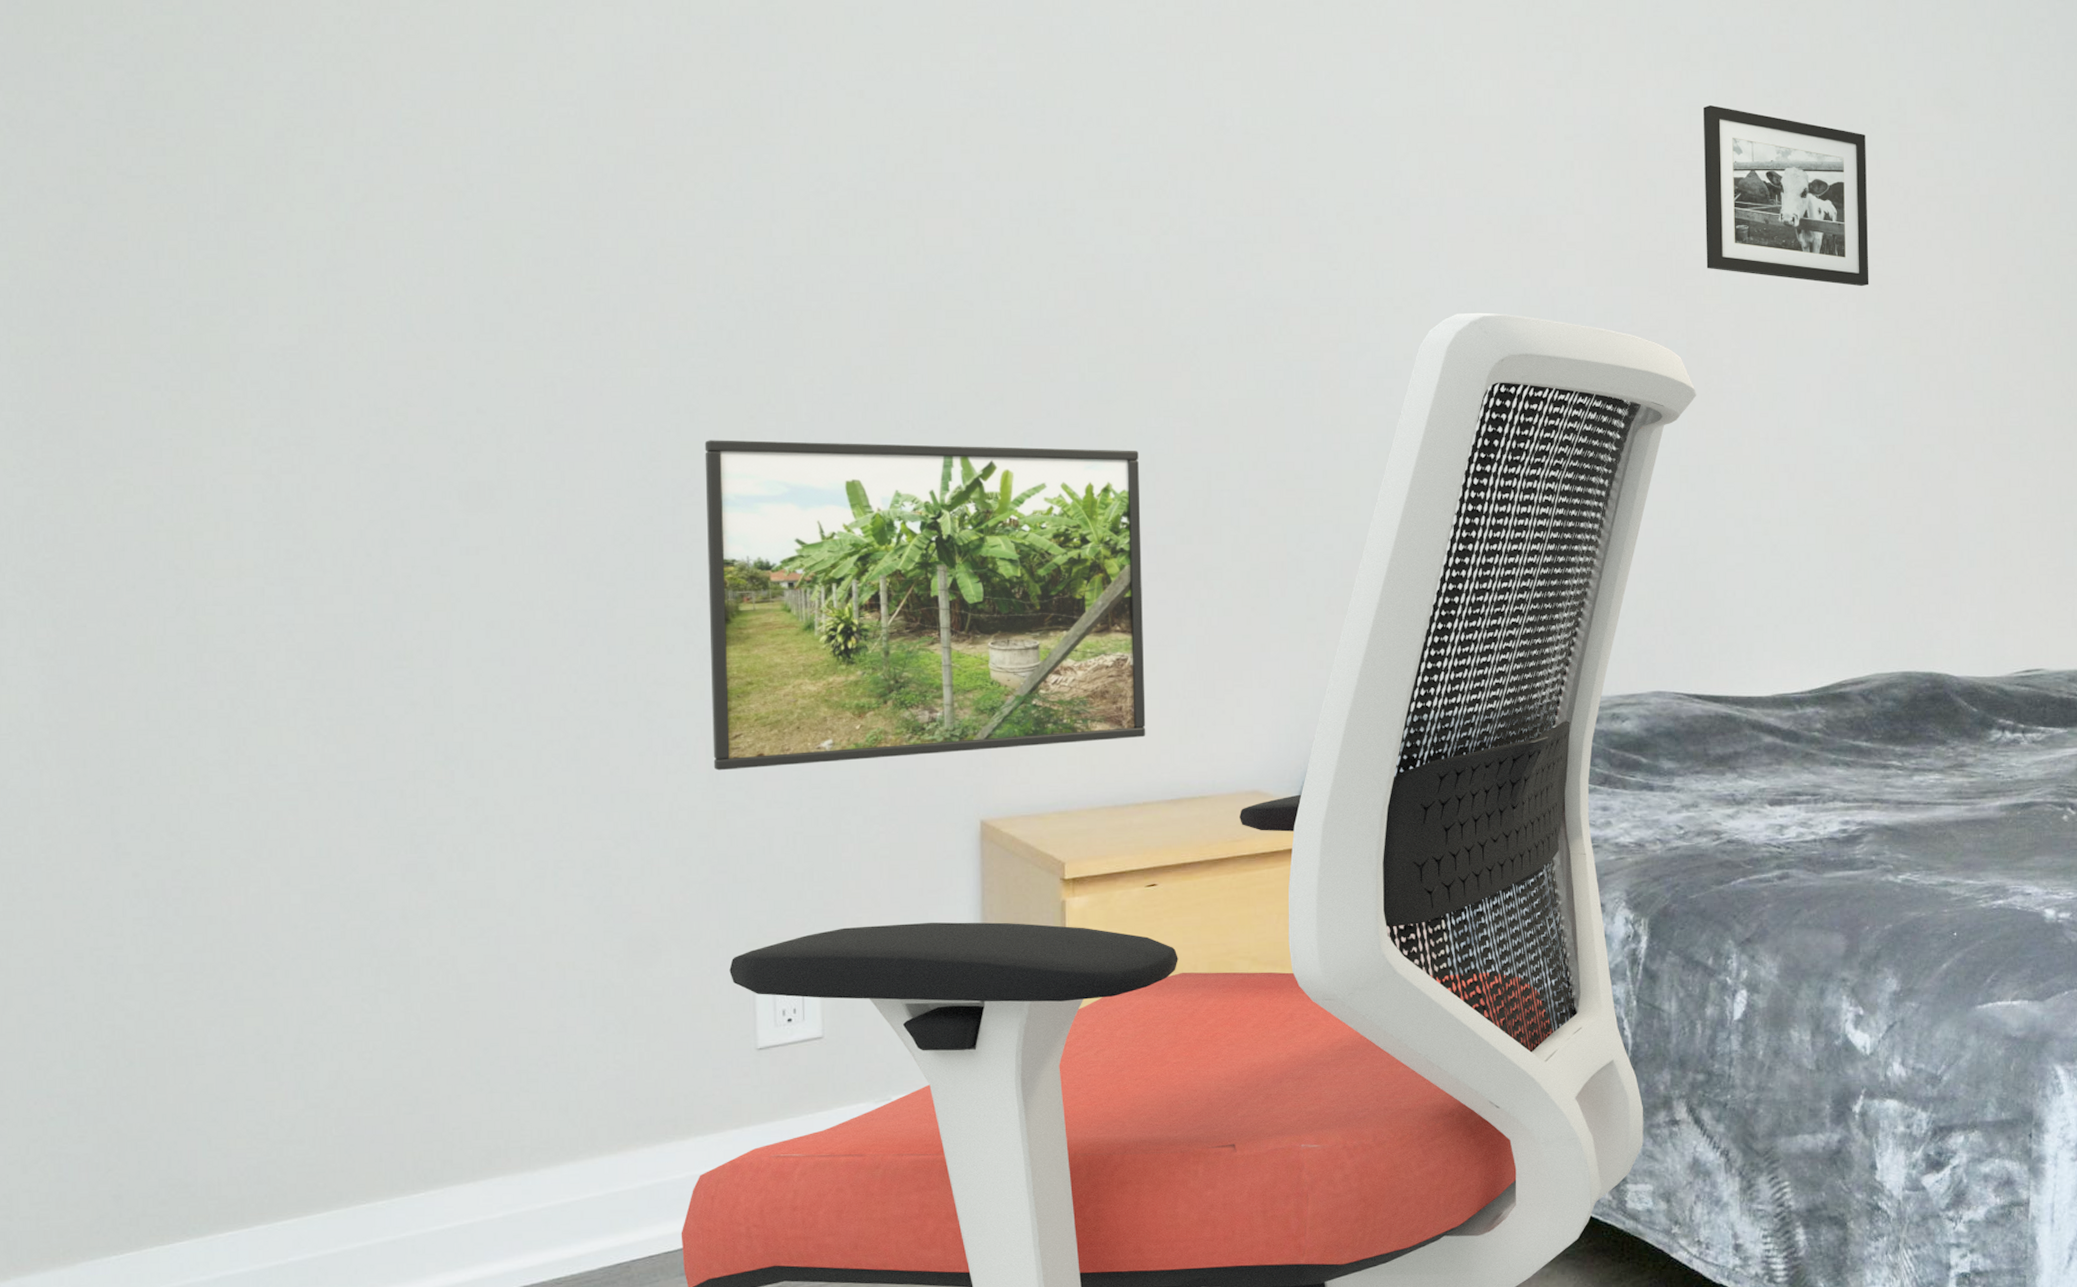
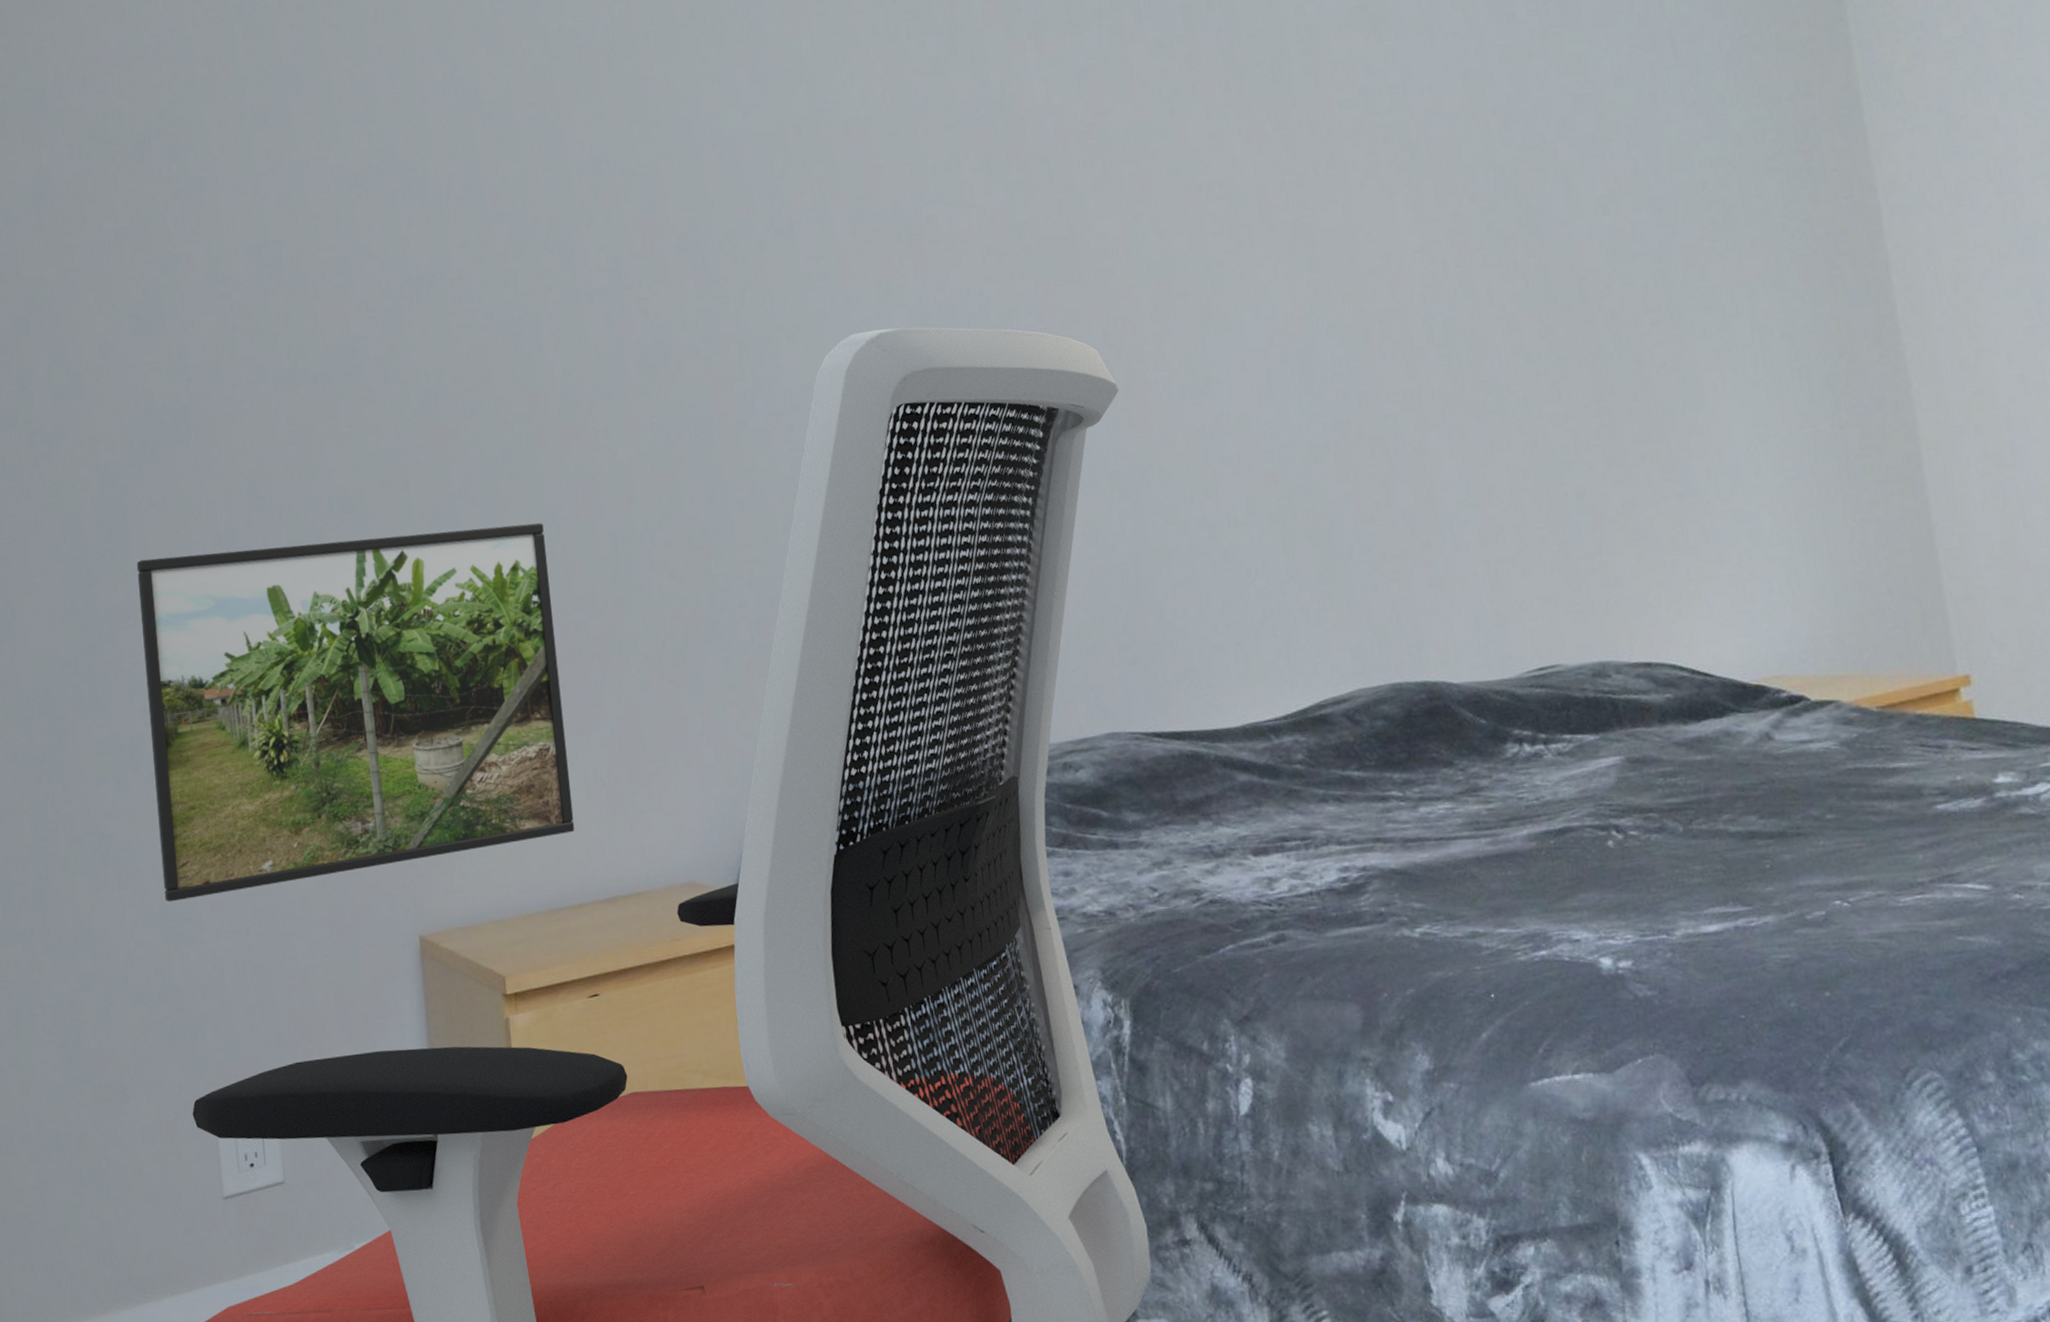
picture frame: present [1703,105,1869,287] -> none [1092,66,1299,248]

